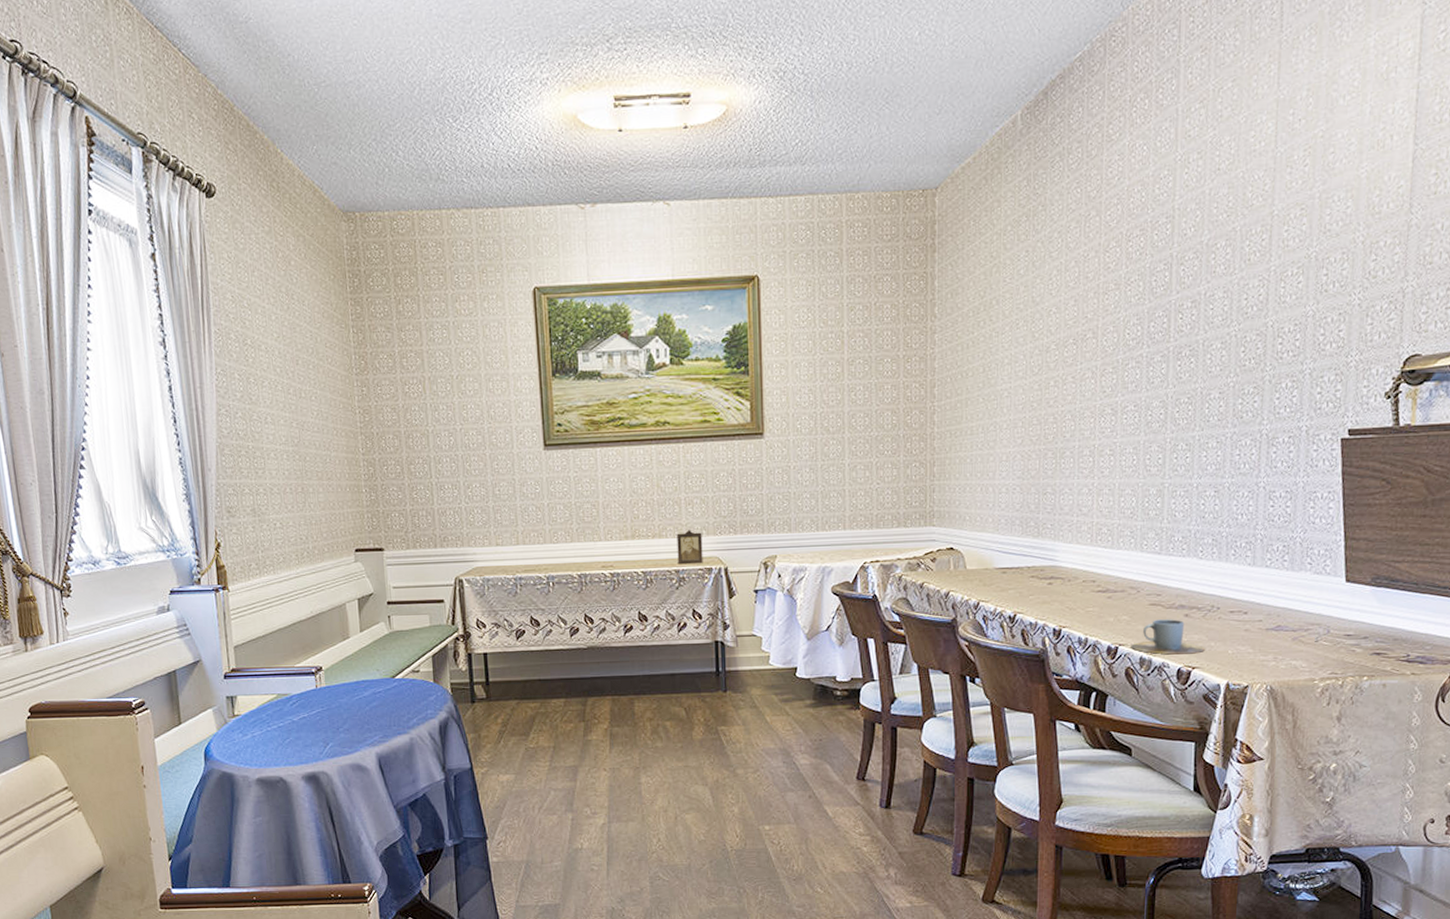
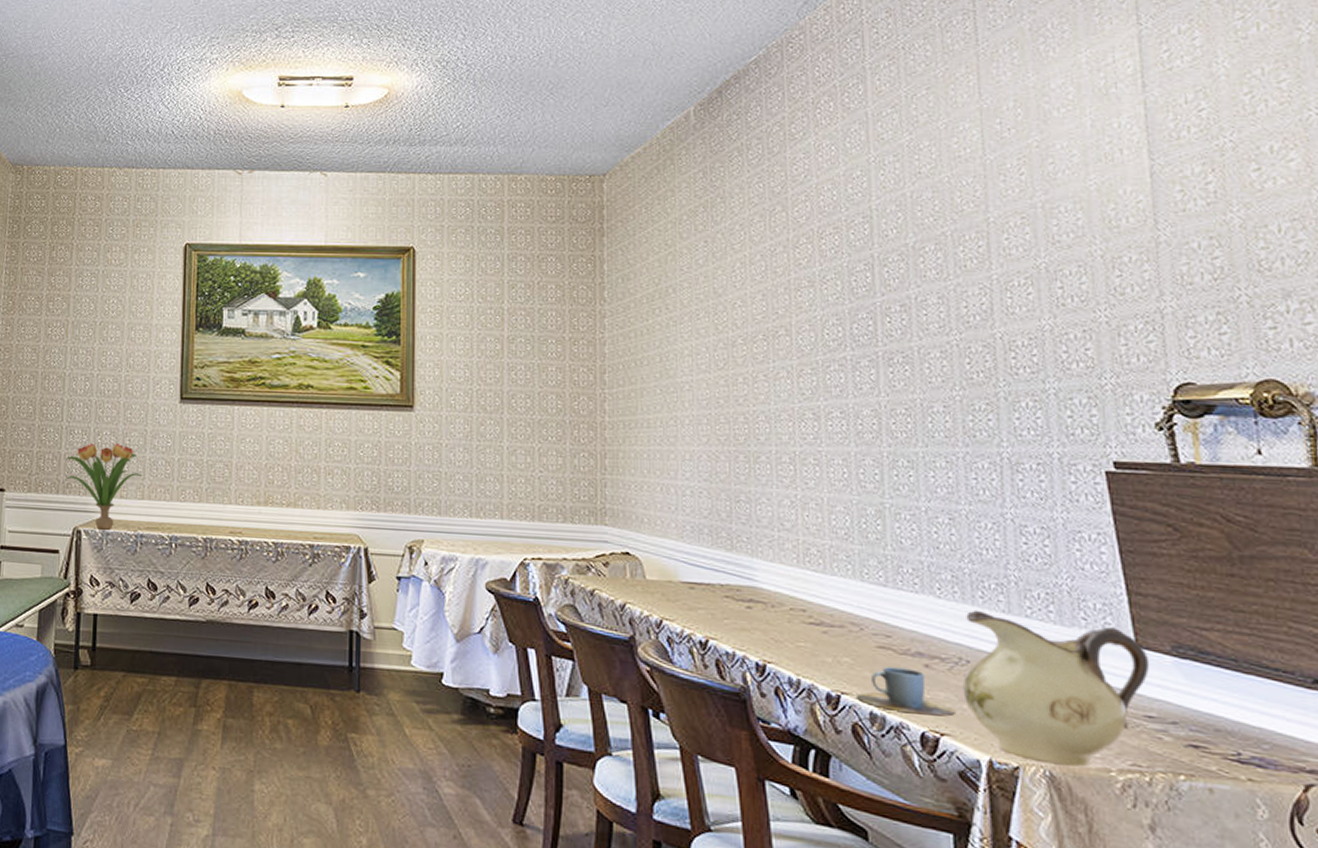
flower arrangement: none [440,493,515,578] -> present [65,442,142,531]
photo frame: present [676,530,703,565] -> none [312,502,342,541]
pitcher: none [1212,565,1354,680] -> present [962,610,1150,767]

